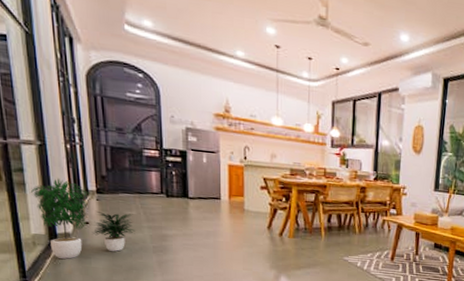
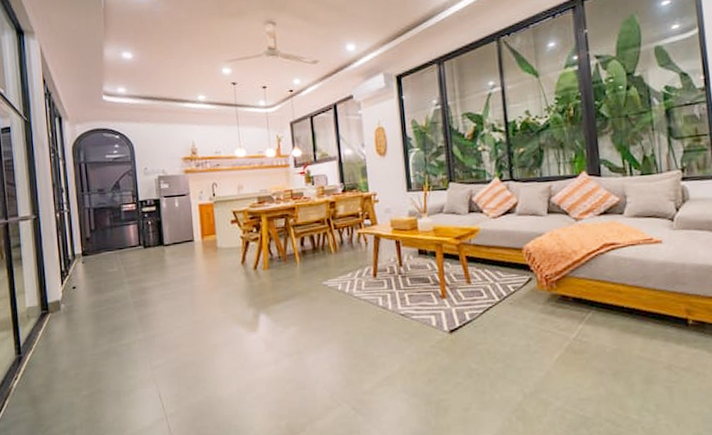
potted plant: present [30,178,137,260] -> none [26,247,118,330]

